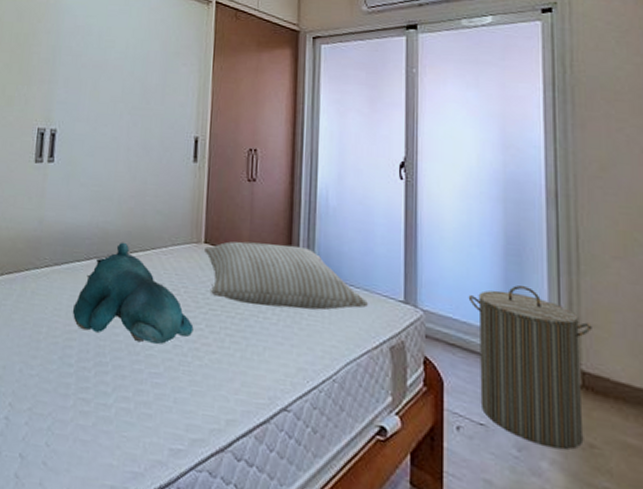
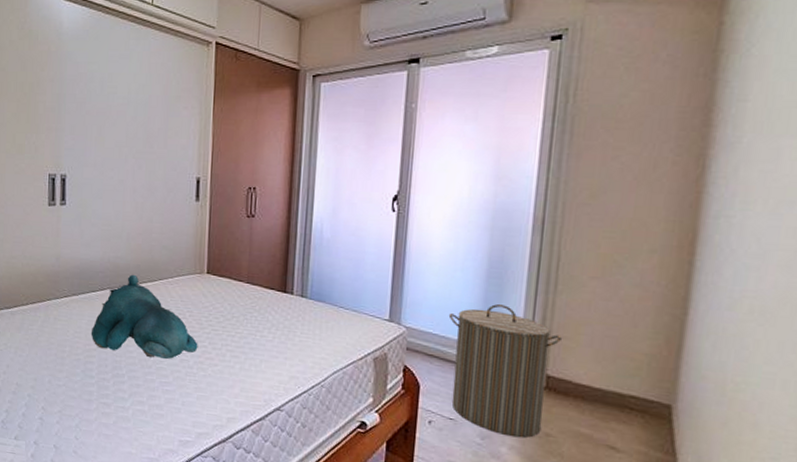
pillow: present [203,241,368,310] -> none [206,271,355,329]

